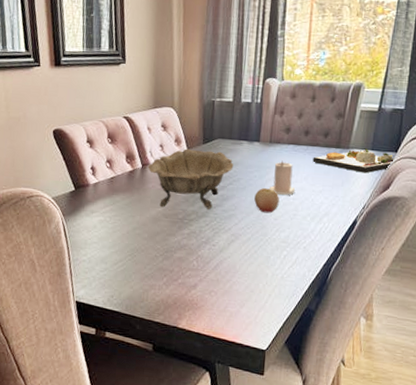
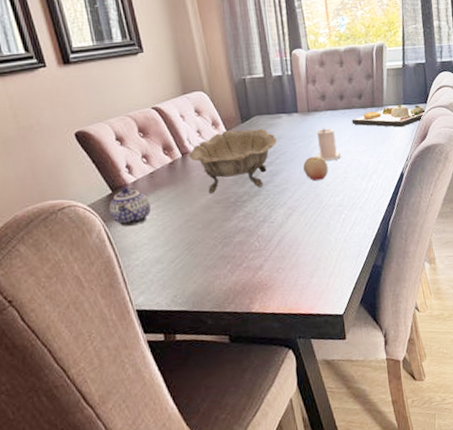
teapot: none [69,187,106,224] -> present [109,187,151,227]

